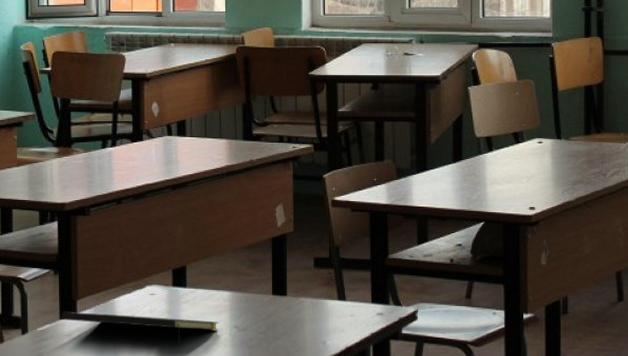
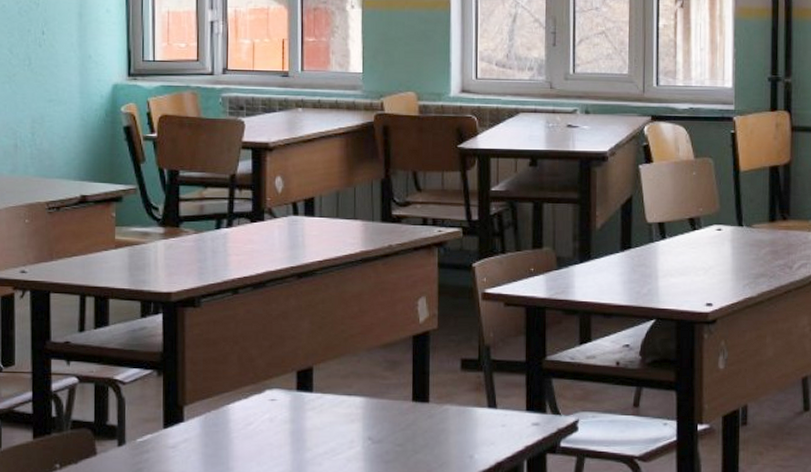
notepad: present [61,311,218,346] -> none [165,419,349,461]

